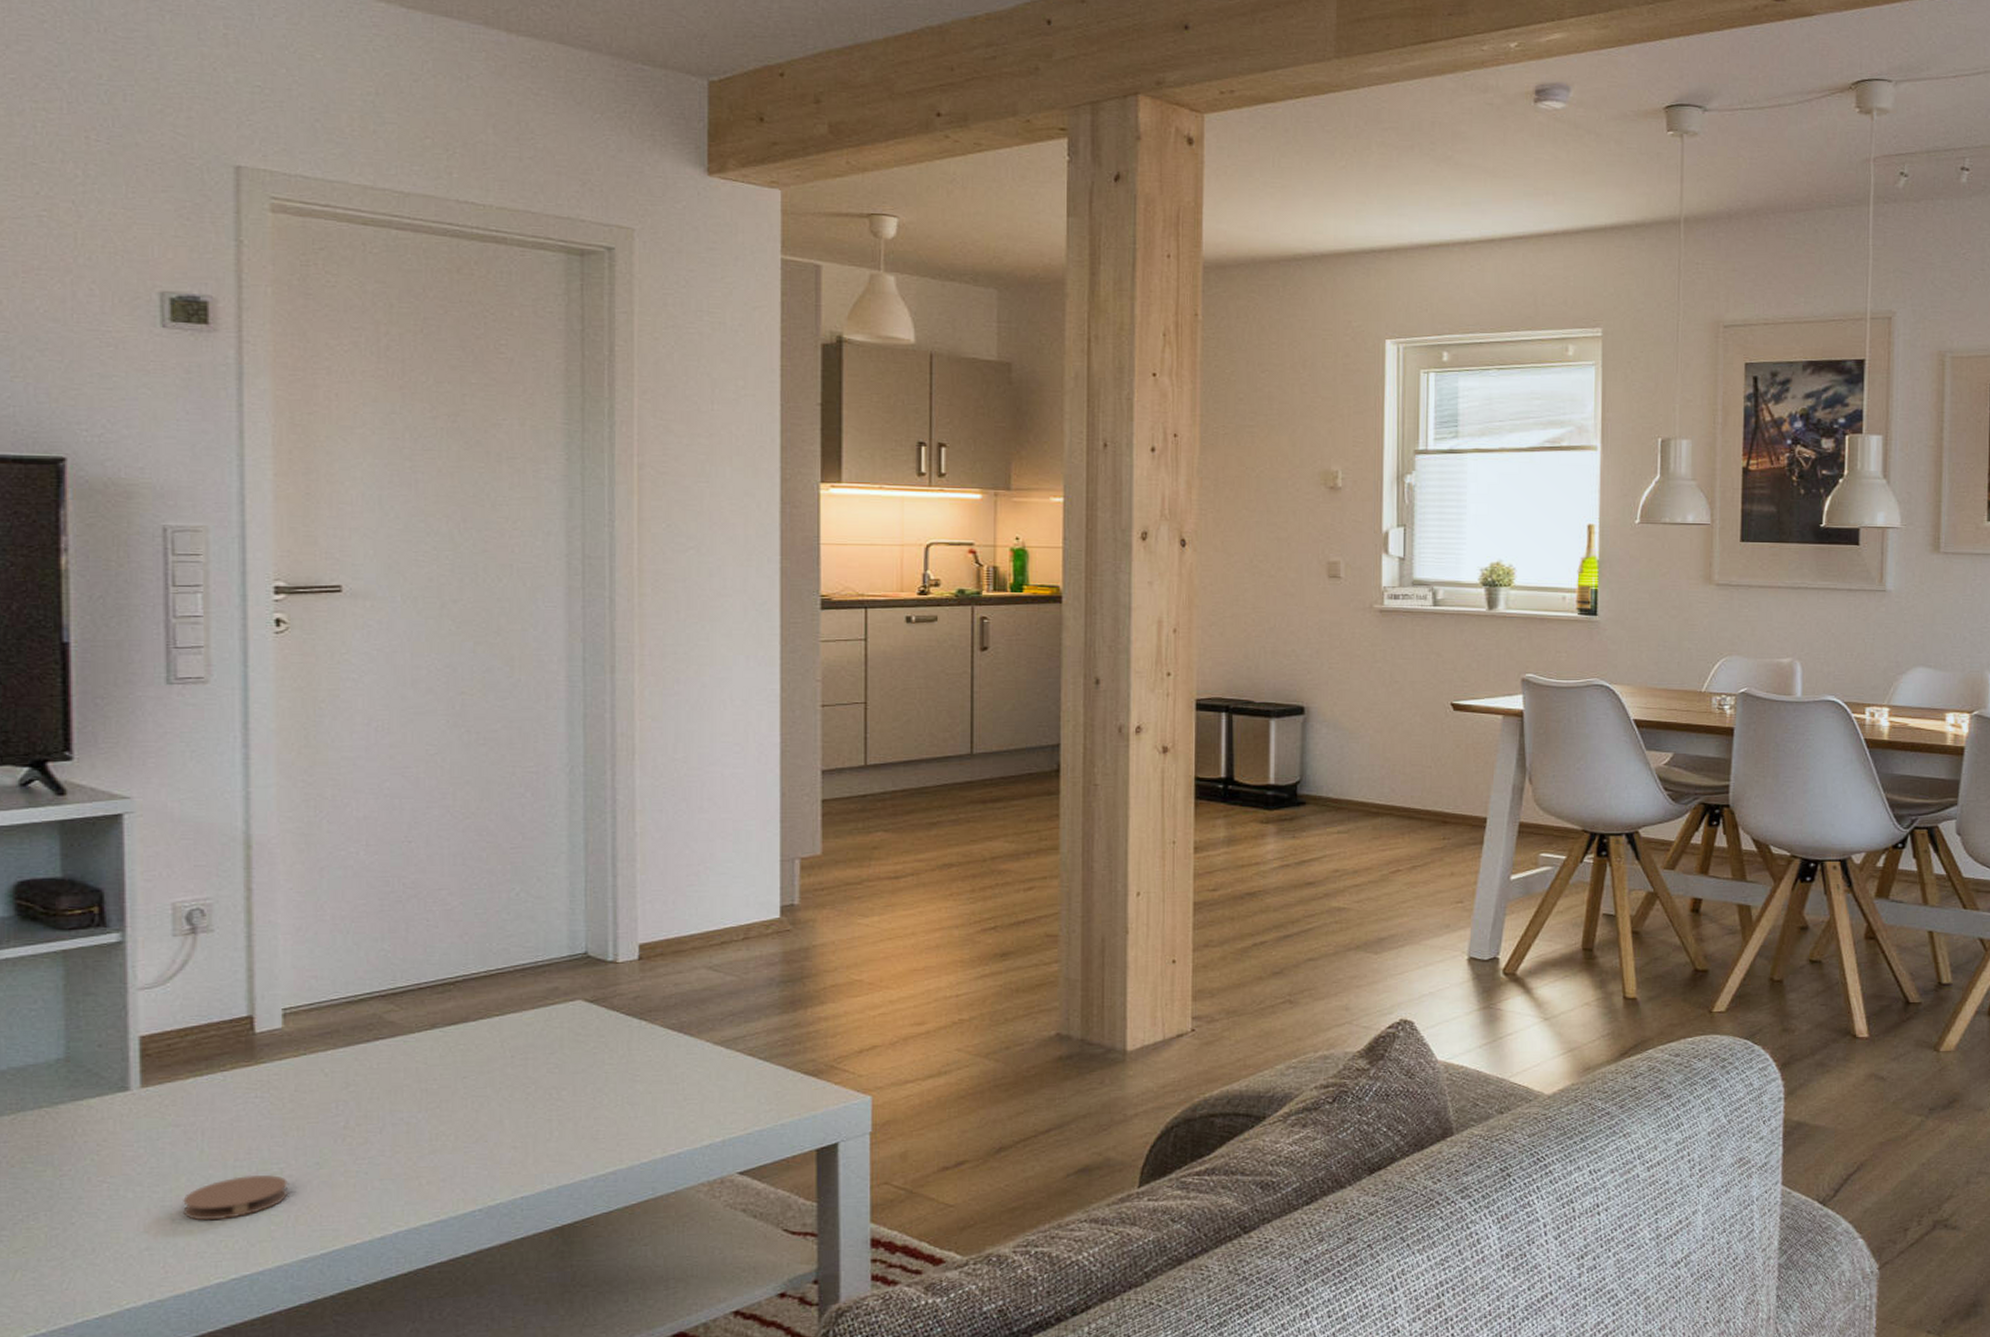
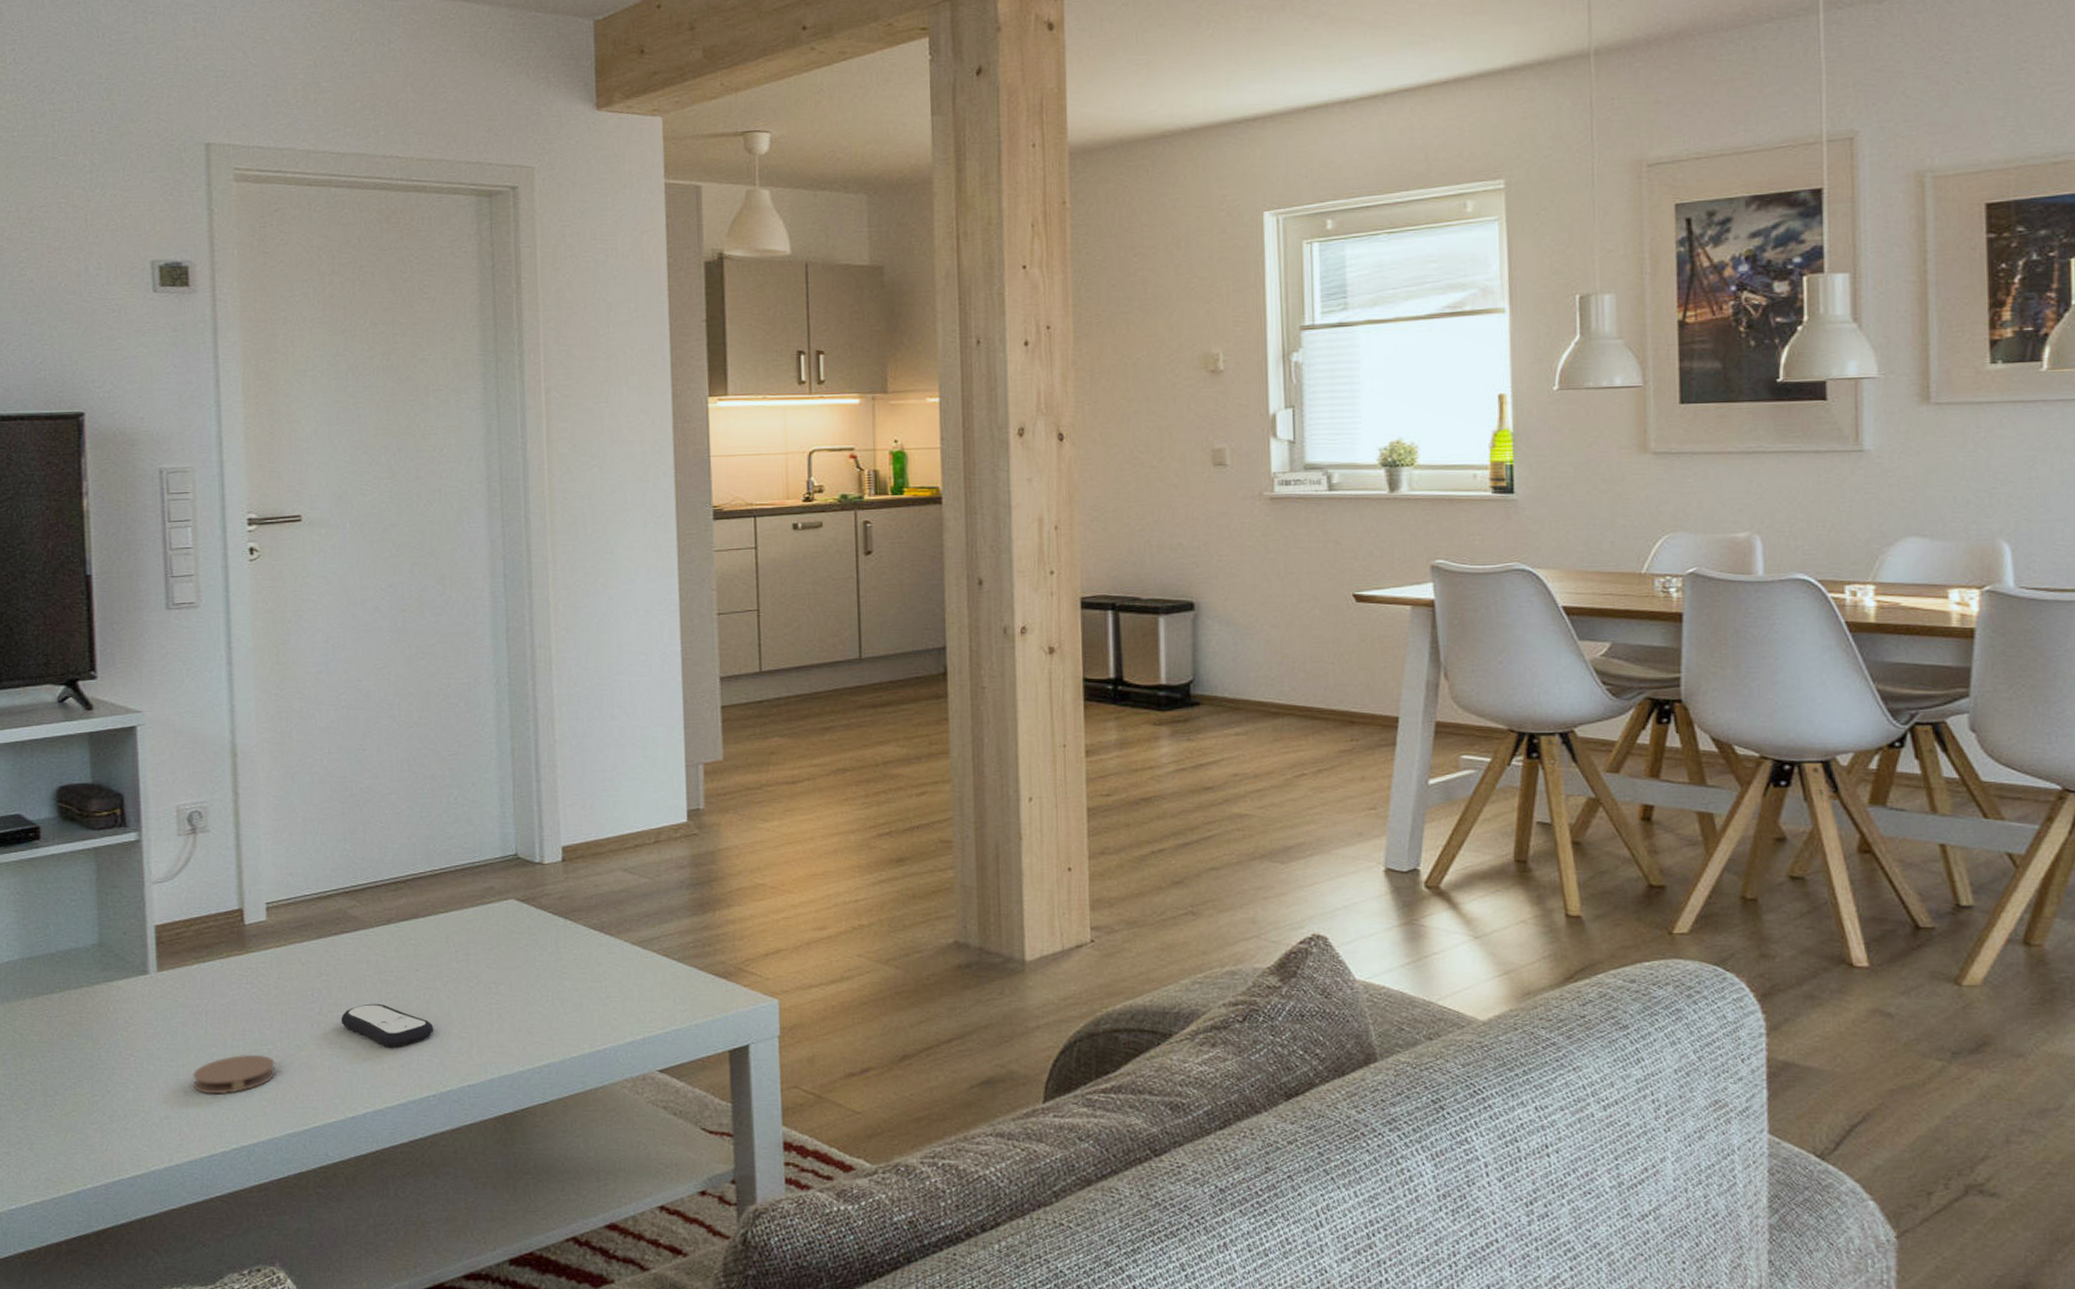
remote control: none [371,1114,483,1161] -> present [341,1003,434,1047]

